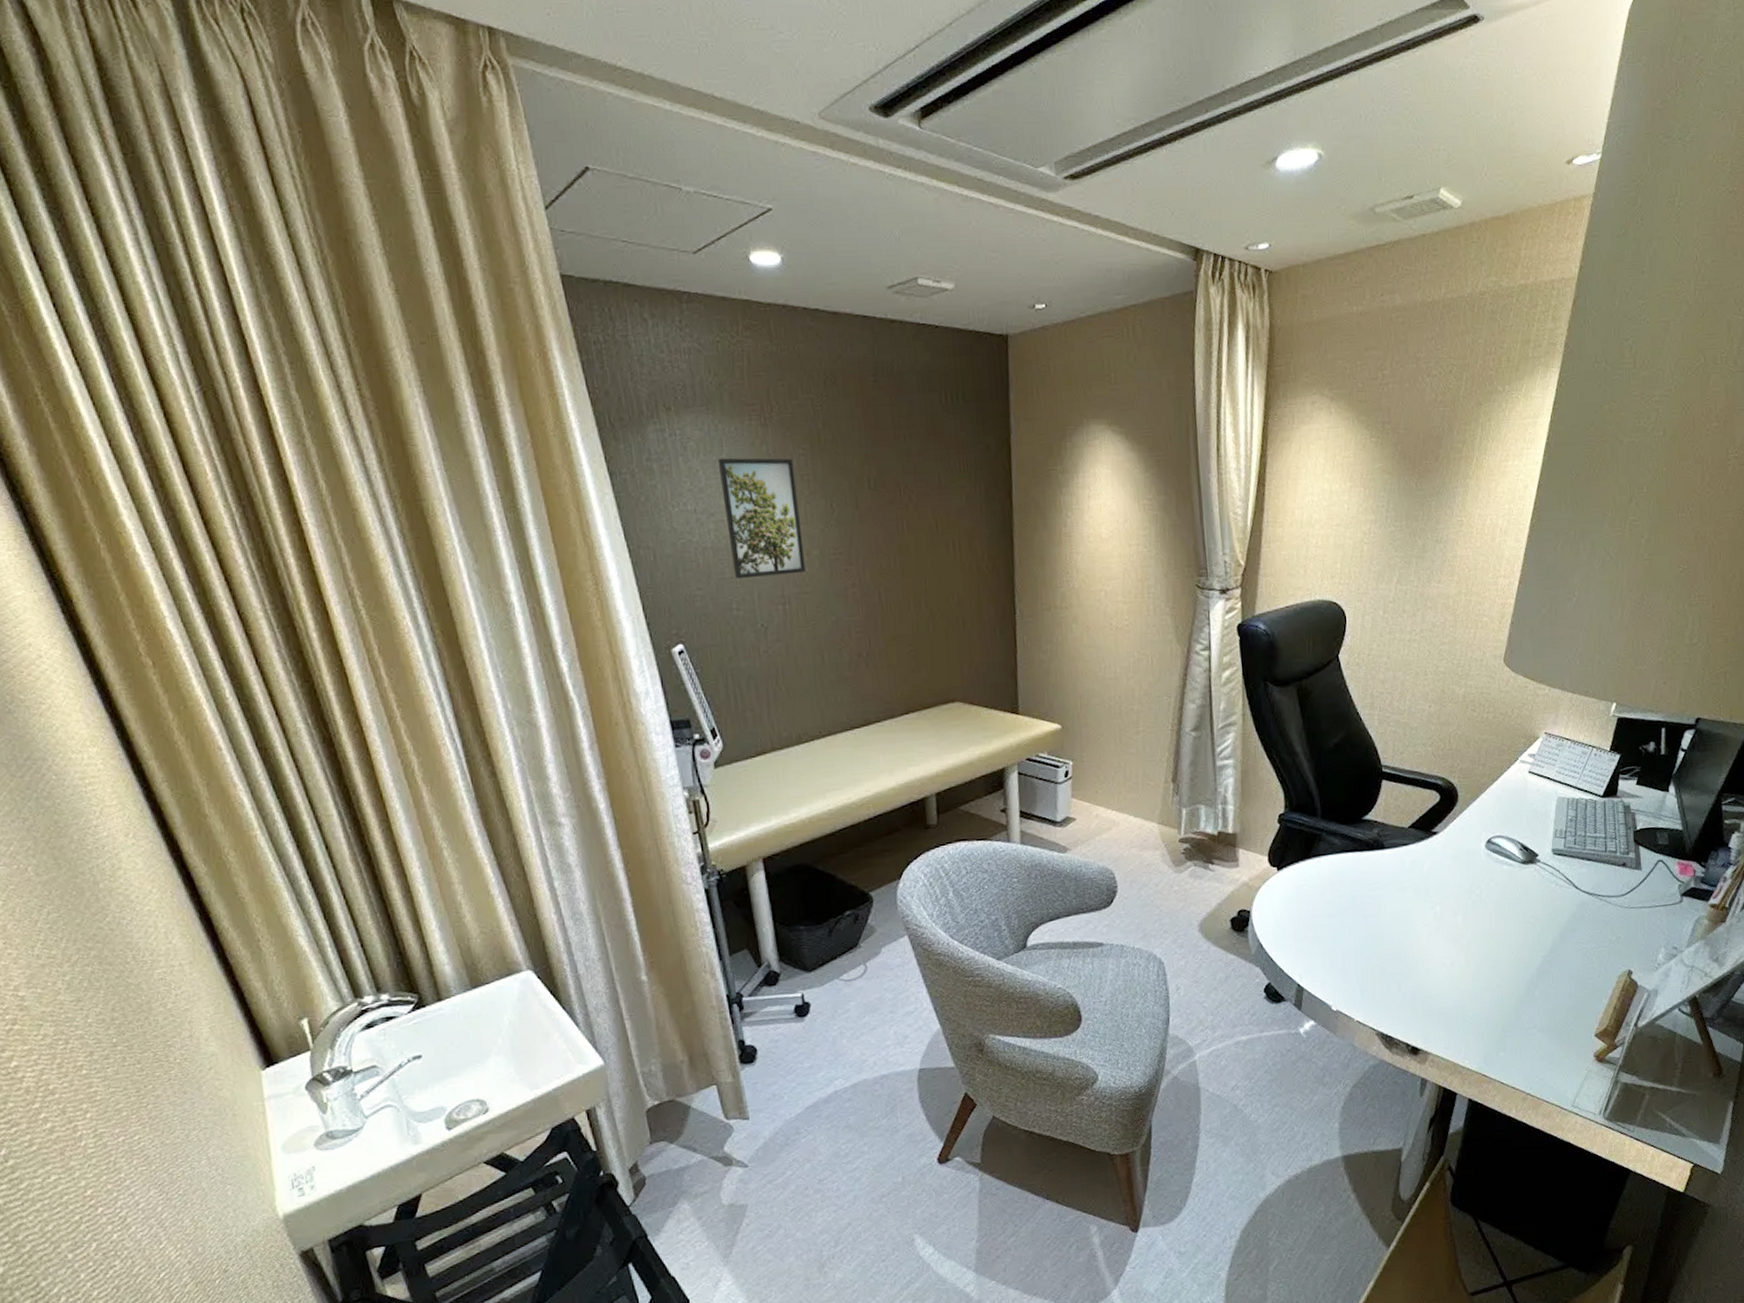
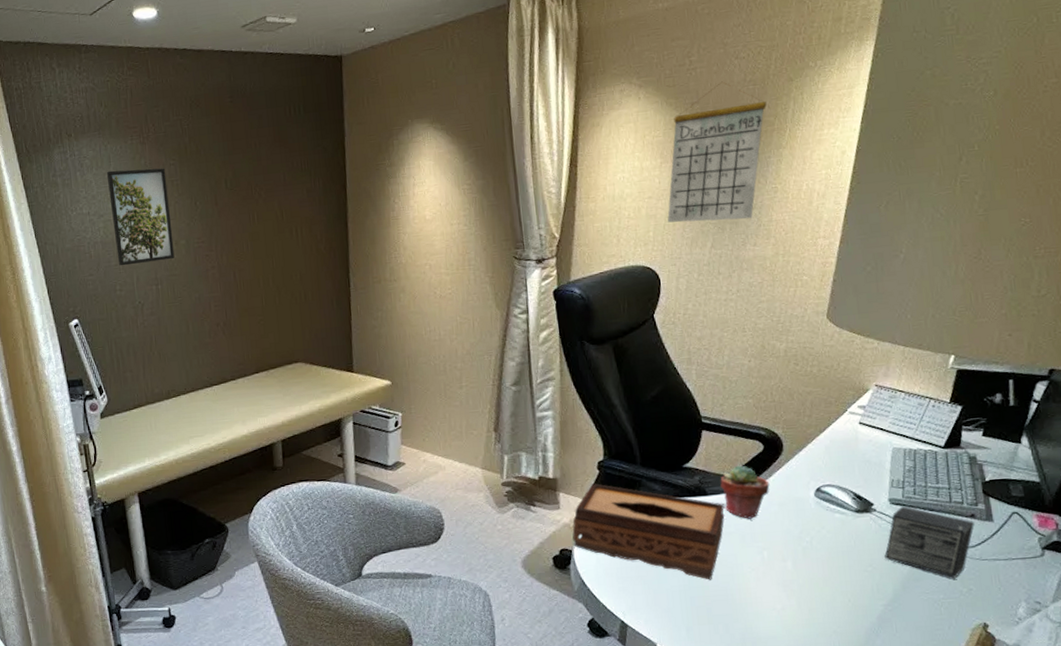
tissue box: none [1251,838,1401,938] -> present [572,483,725,580]
calendar: none [1355,400,1456,554] -> present [667,81,767,223]
potted succulent: none [1397,817,1445,873] -> present [720,465,770,519]
small box: none [1546,856,1625,927] -> present [885,506,974,578]

